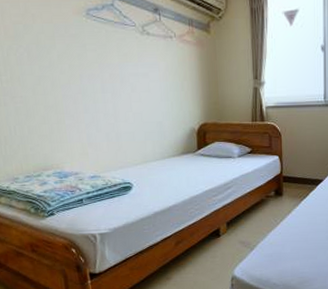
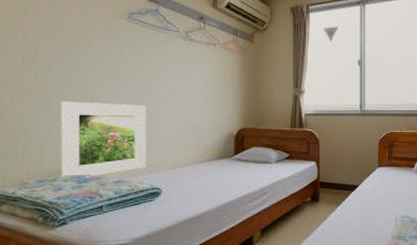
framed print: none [36,101,117,173] -> present [61,101,146,177]

